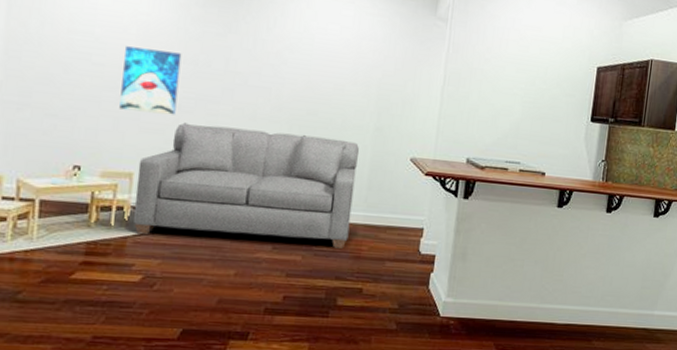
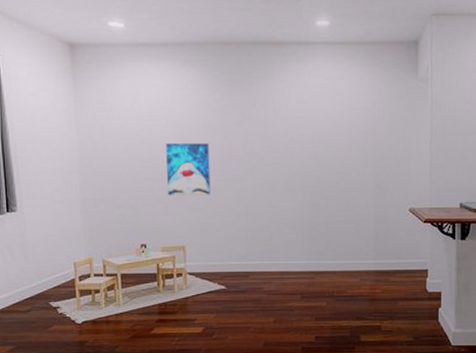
sofa: present [133,122,360,249] -> none [188,199,364,294]

